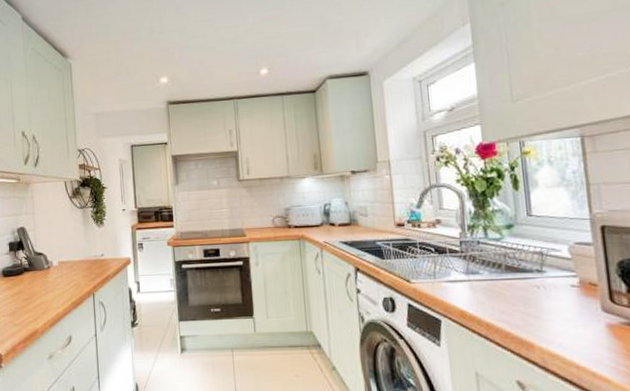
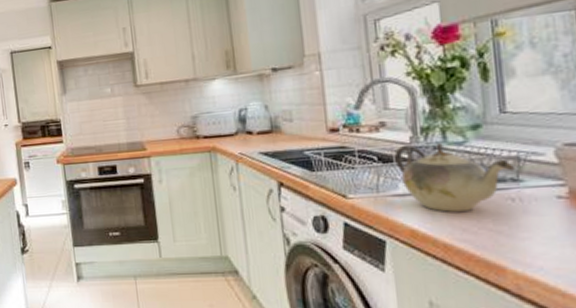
teapot: none [448,239,540,296] -> present [394,143,516,212]

